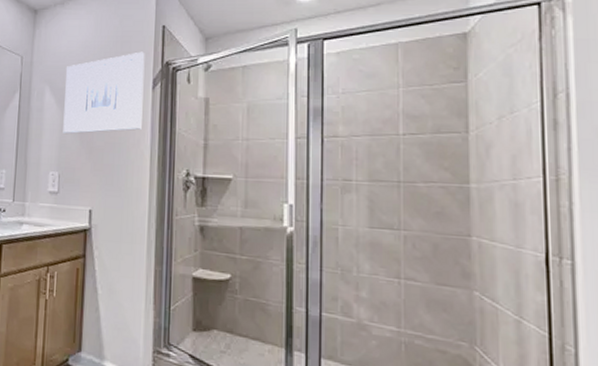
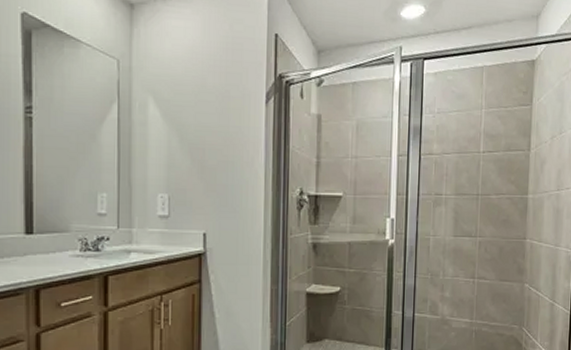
wall art: present [63,51,145,135] -> none [171,61,258,152]

